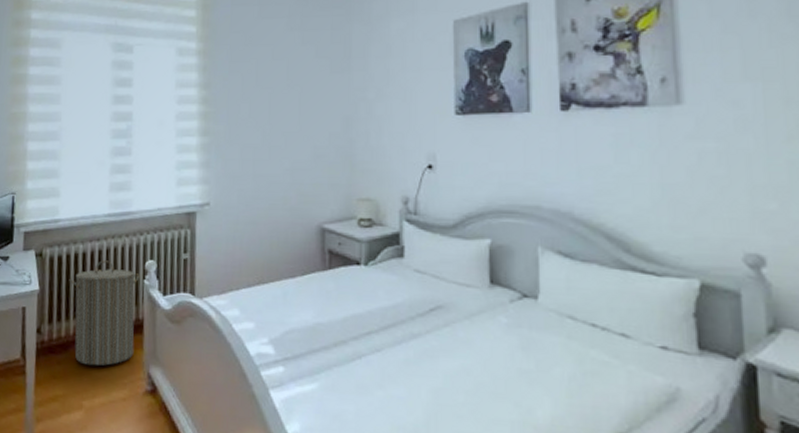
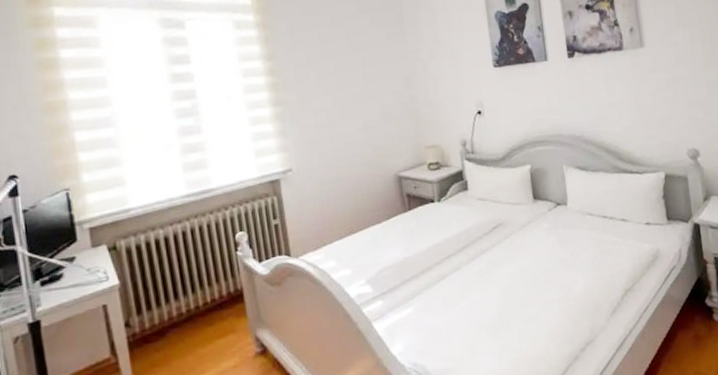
laundry hamper: present [69,260,139,366] -> none [153,240,238,345]

